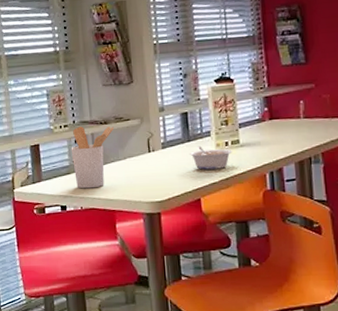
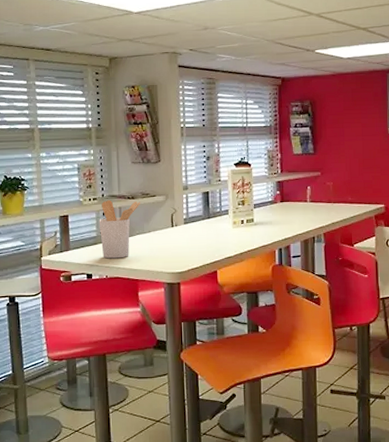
legume: present [189,146,232,170] -> none [208,223,247,245]

